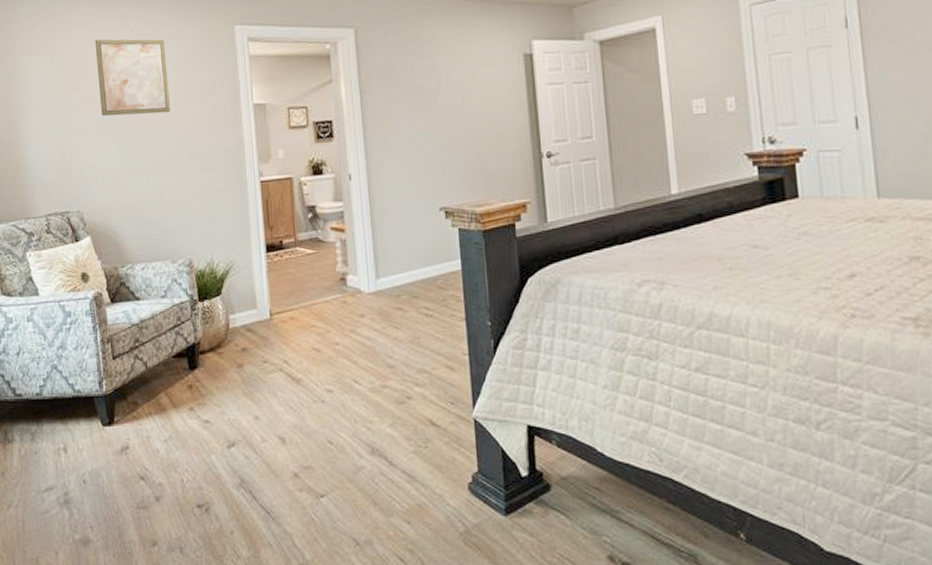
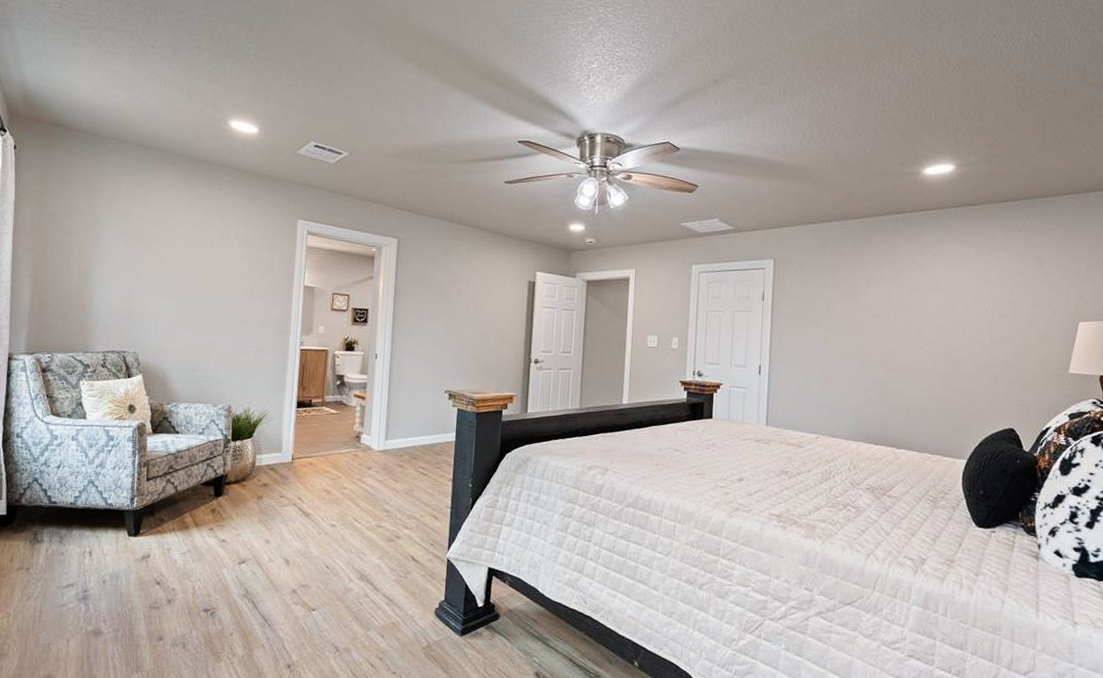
wall art: present [94,39,170,117] -> none [169,211,234,282]

